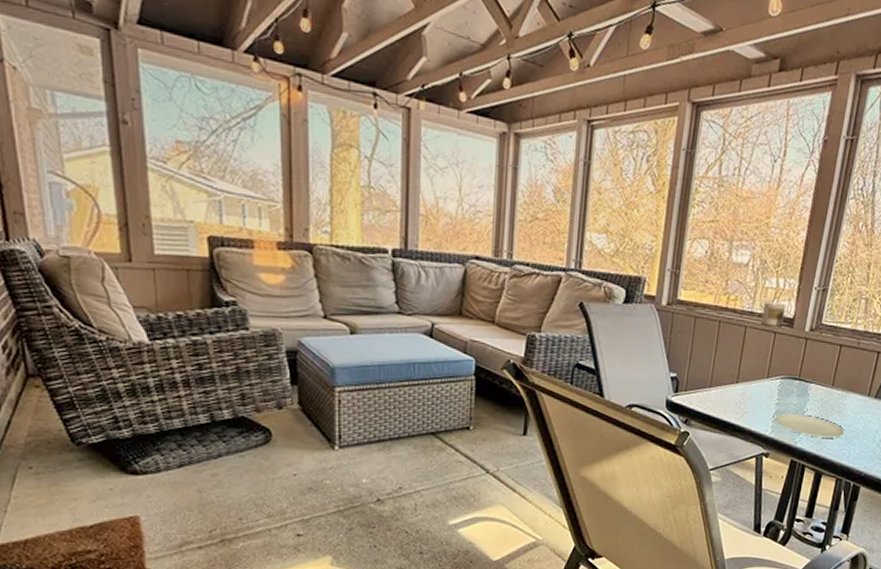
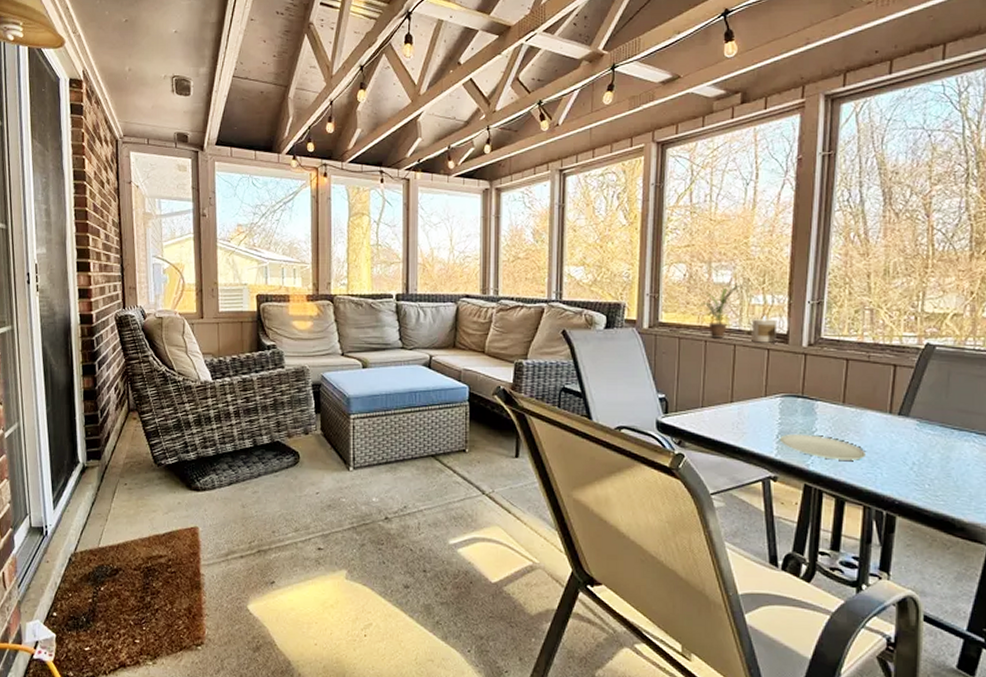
potted plant: none [716,266,762,320] -> present [698,284,745,338]

